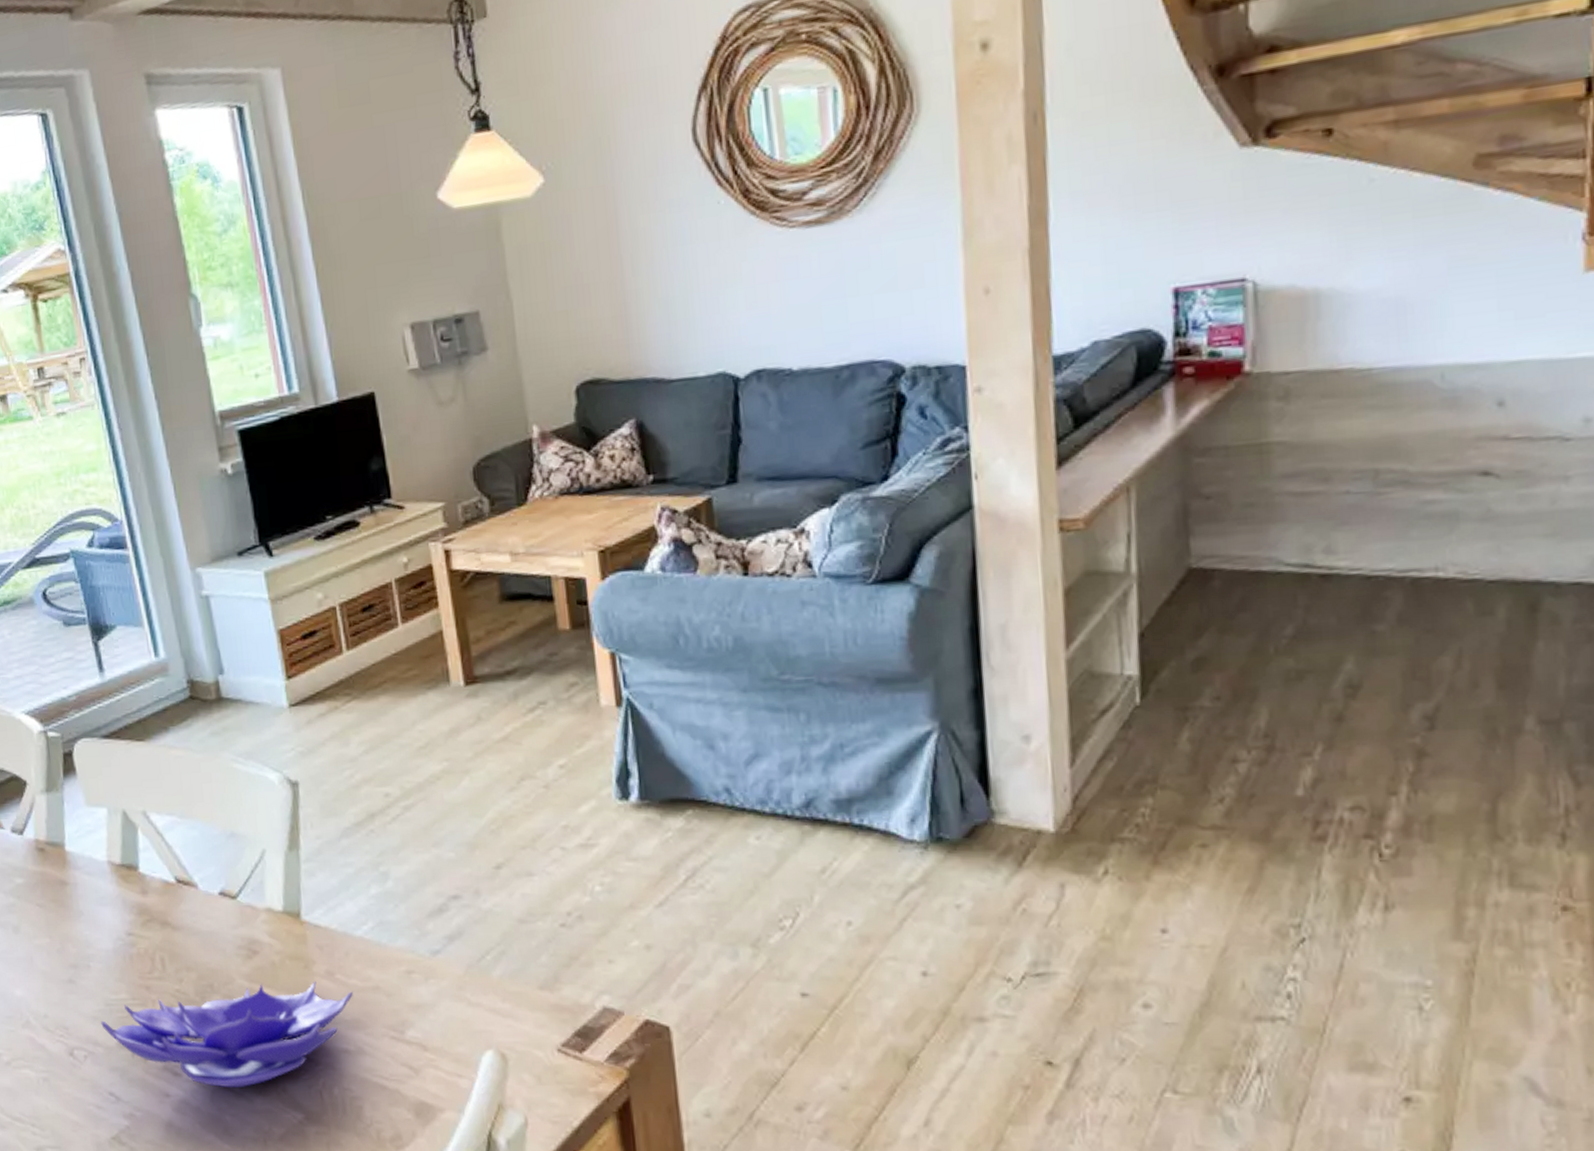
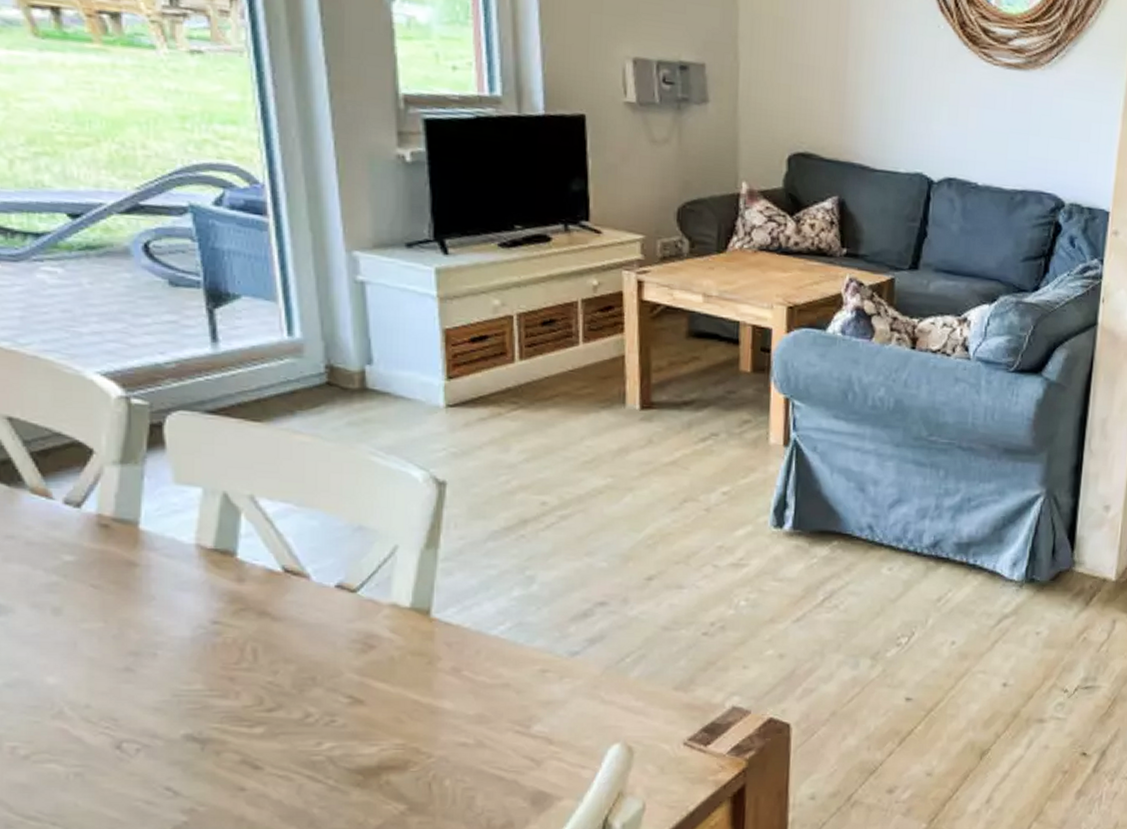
decorative bowl: present [101,981,353,1088] -> none [164,676,479,781]

